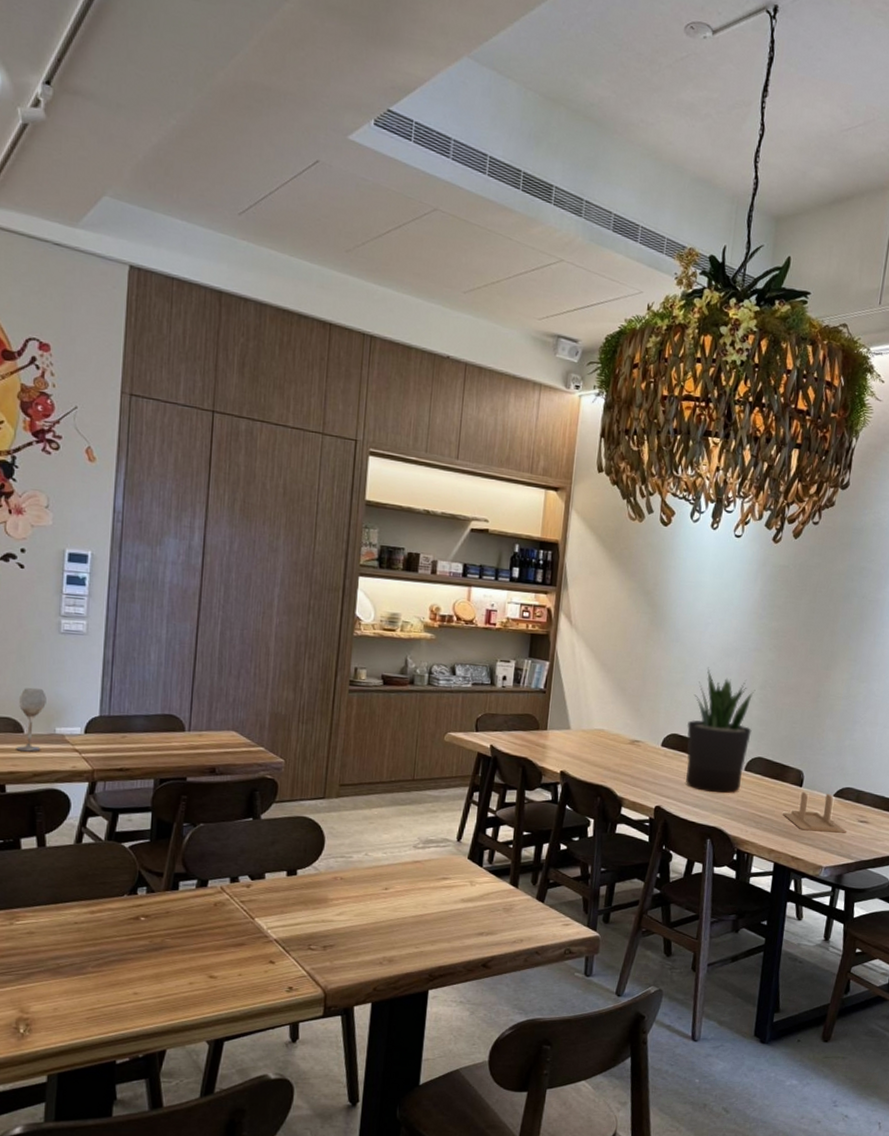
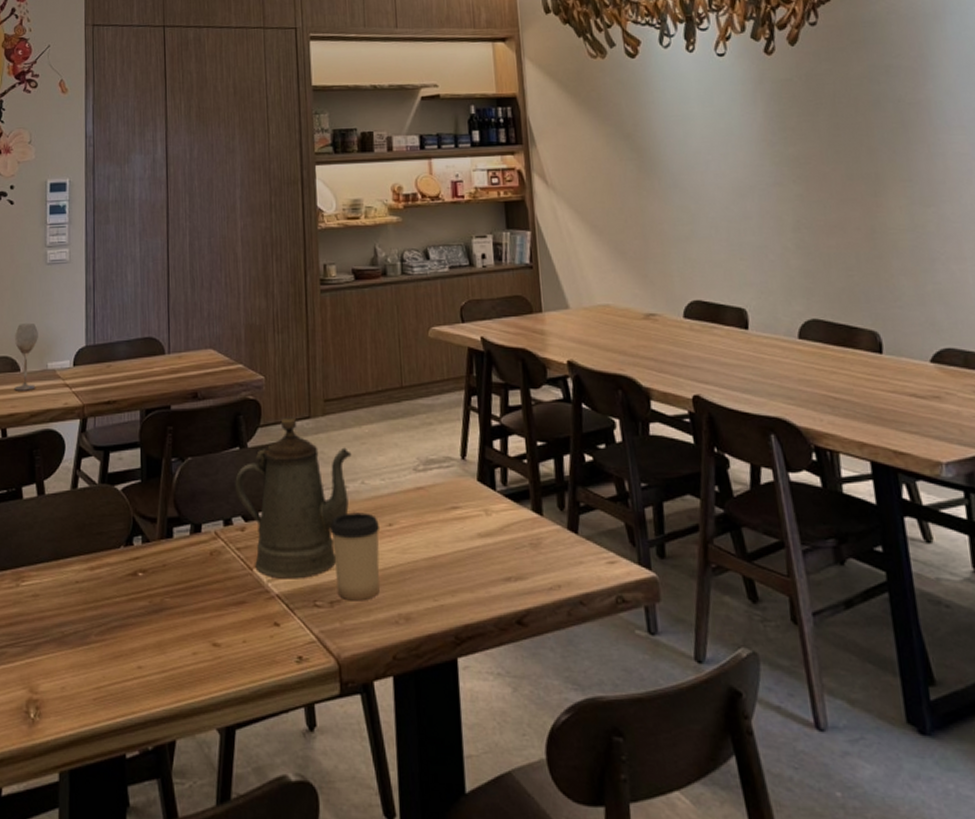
coffee pot: none [245,796,360,928] -> present [235,417,352,579]
cup: none [330,877,377,947] -> present [329,512,381,601]
planter: present [686,667,756,793] -> none [709,213,798,372]
napkin holder: present [783,791,847,833] -> none [865,359,964,413]

